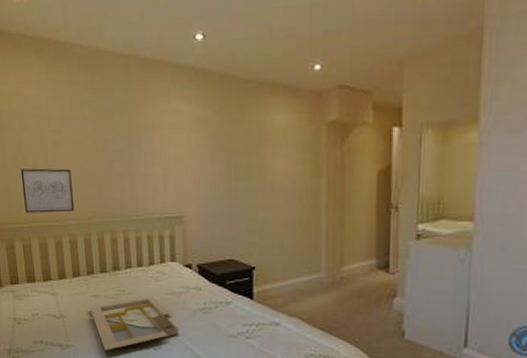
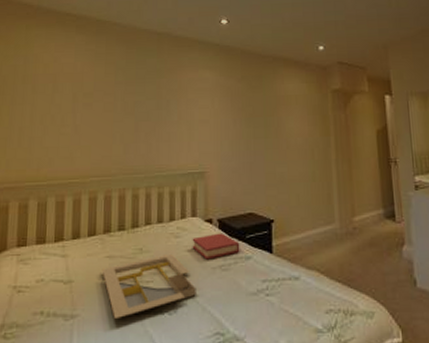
wall art: present [20,168,74,214] -> none [46,127,98,171]
hardback book: none [172,278,220,303] -> present [192,233,240,260]

